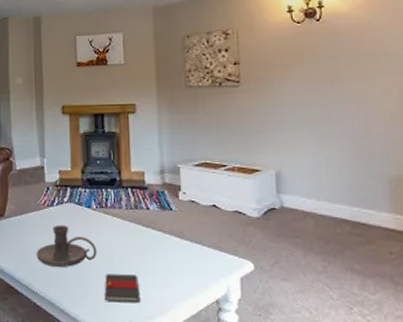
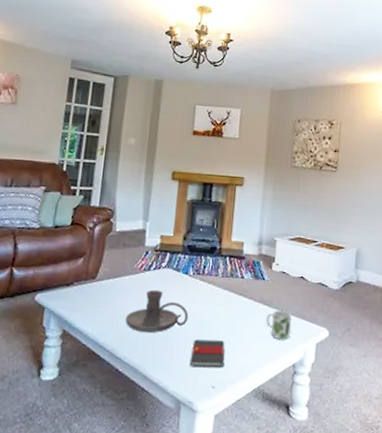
mug: none [179,242,210,274] -> present [266,310,292,340]

